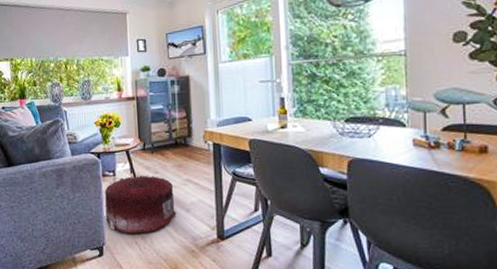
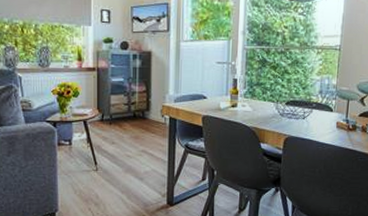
pouf: present [104,175,177,235] -> none [59,145,130,201]

